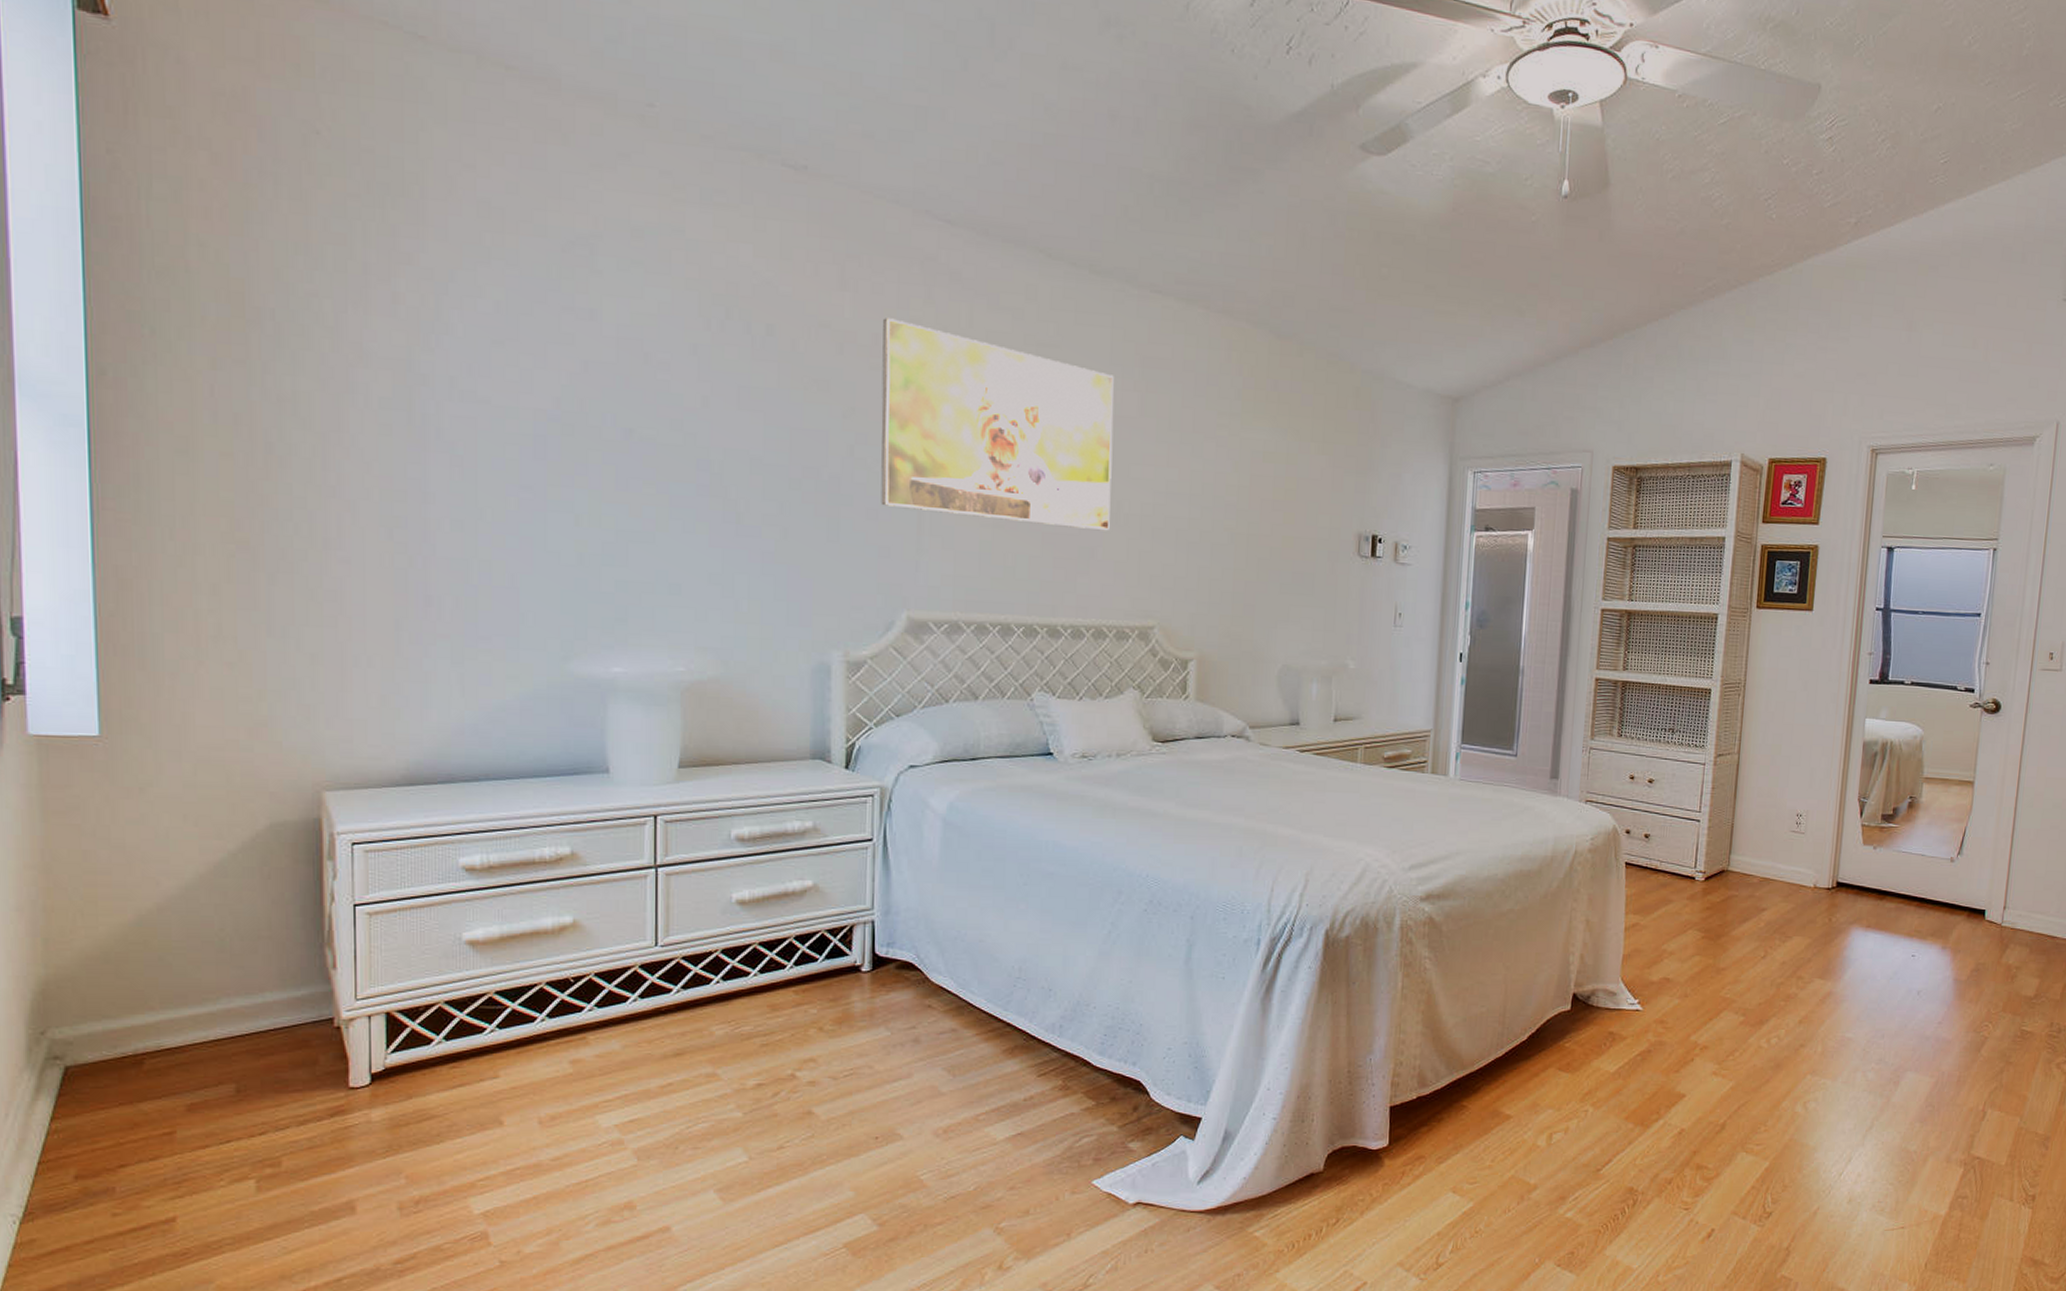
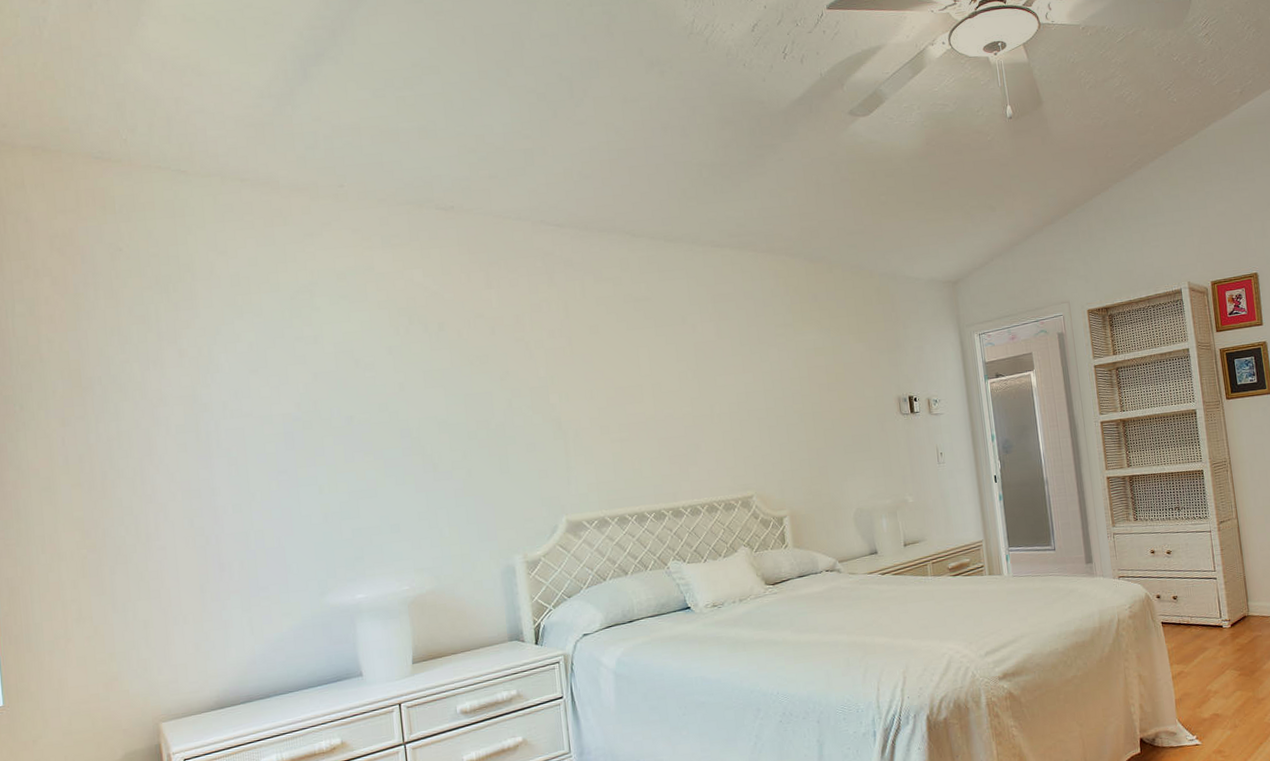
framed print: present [881,318,1114,531] -> none [521,302,708,440]

